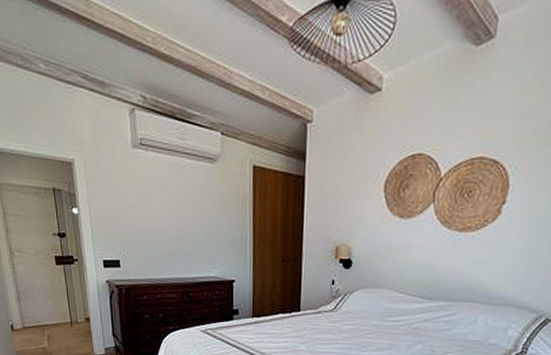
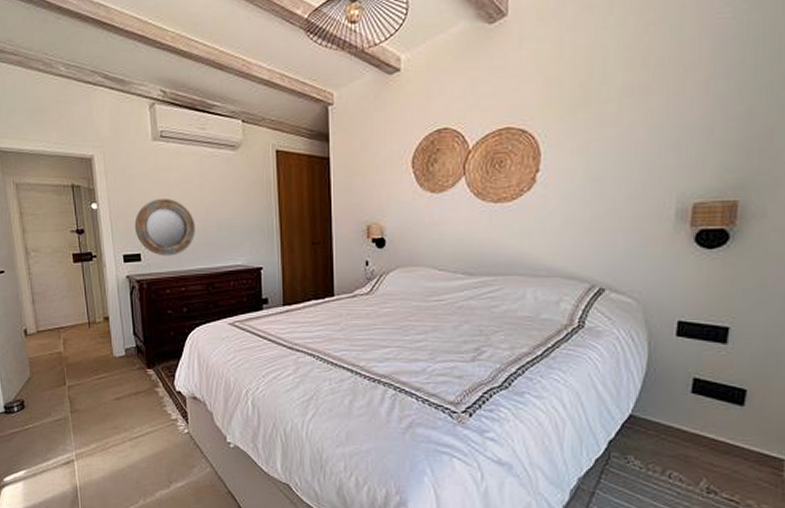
home mirror: none [114,206,173,264] -> present [134,198,196,256]

